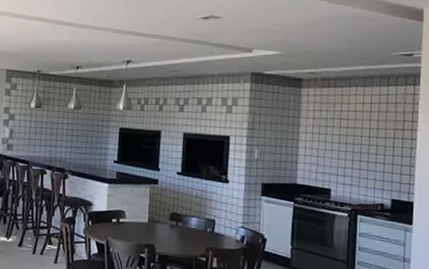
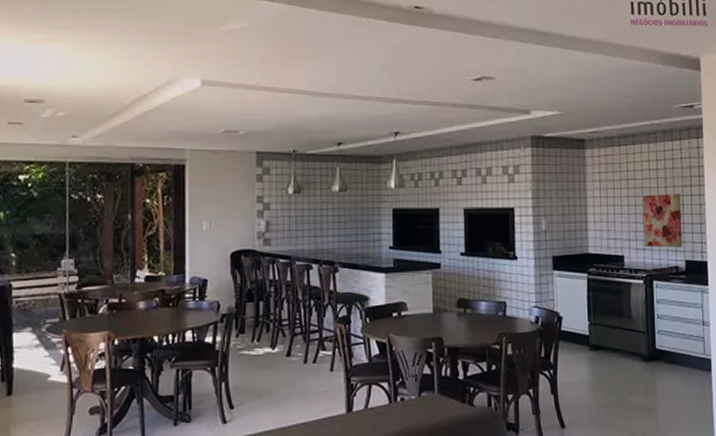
wall art: none [352,134,392,187] -> present [643,194,683,248]

